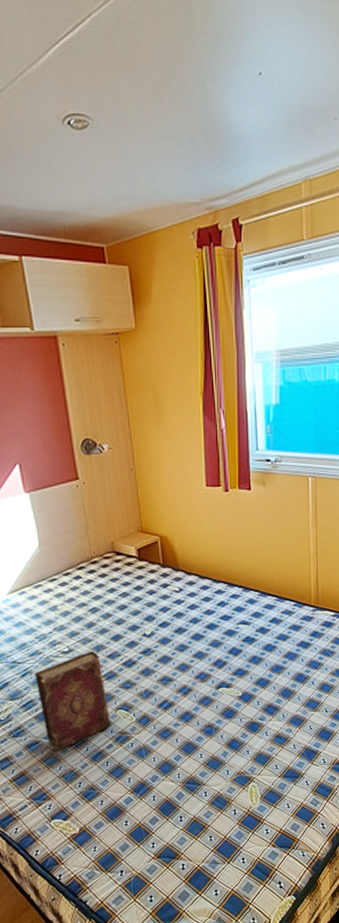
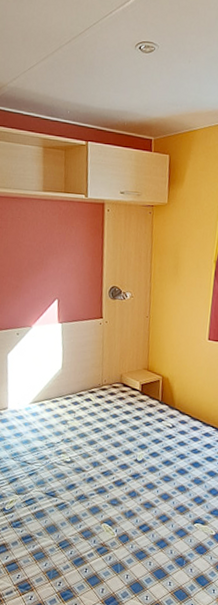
hardback book: present [34,651,110,752] -> none [39,465,96,549]

